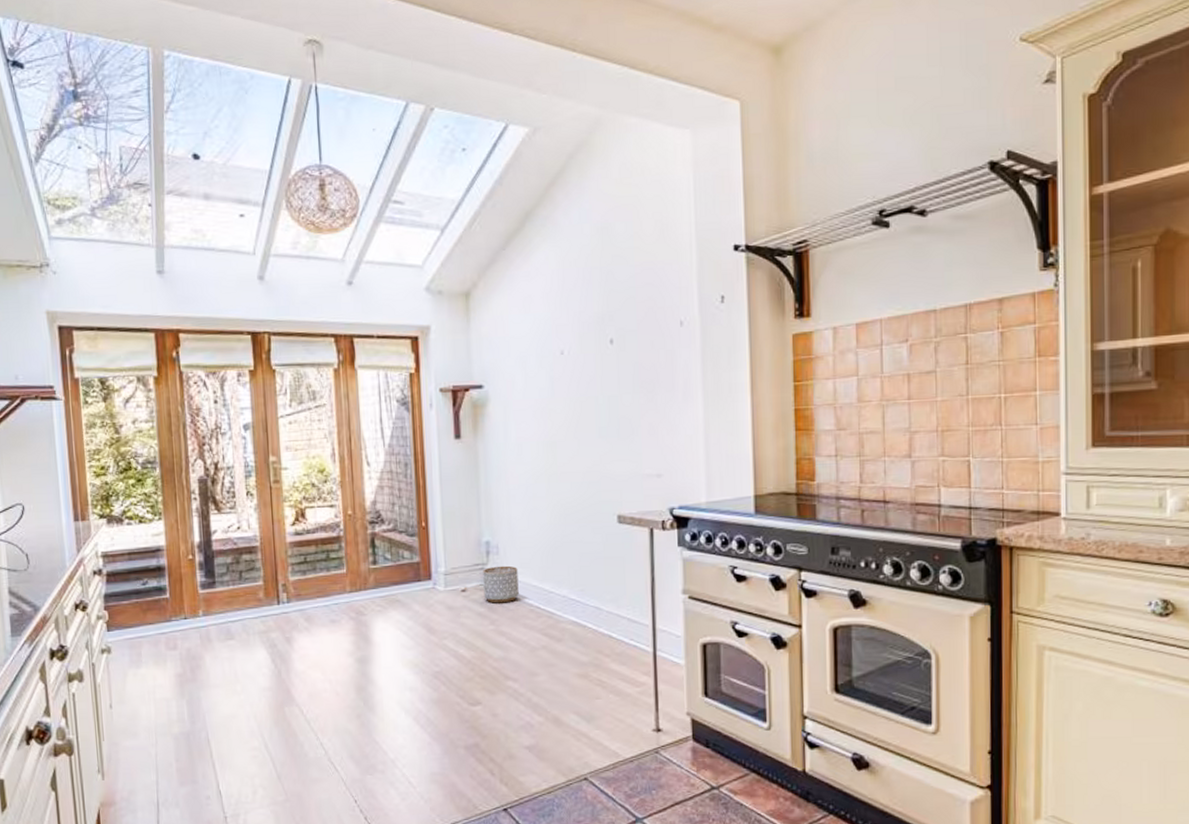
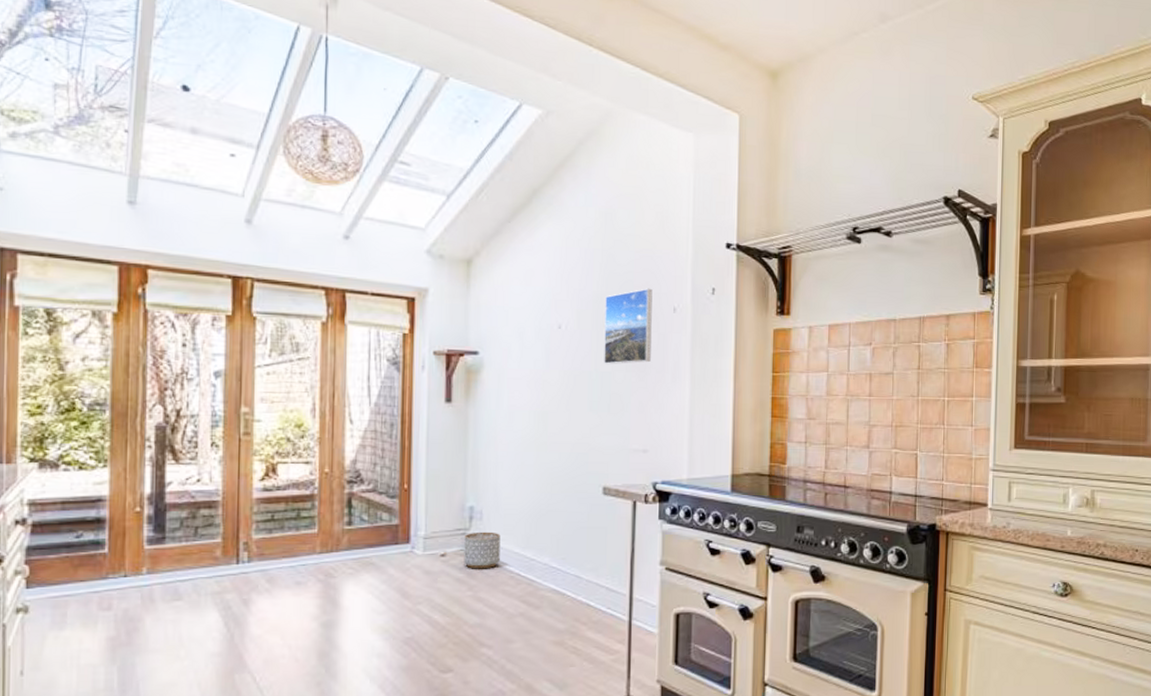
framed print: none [607,303,659,387] -> present [604,288,653,364]

